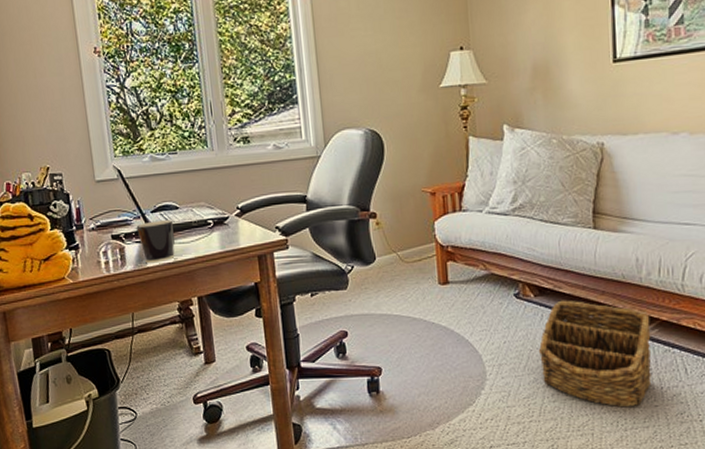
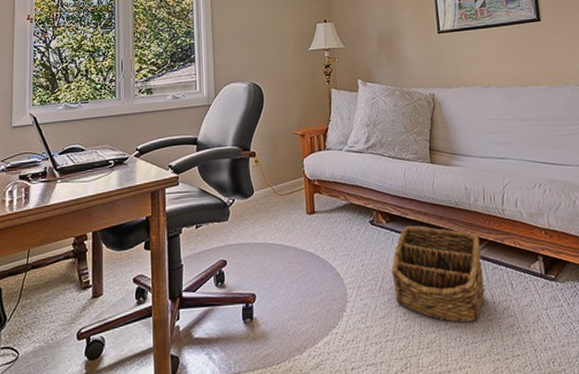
mug: present [137,220,175,264] -> none [44,161,78,202]

